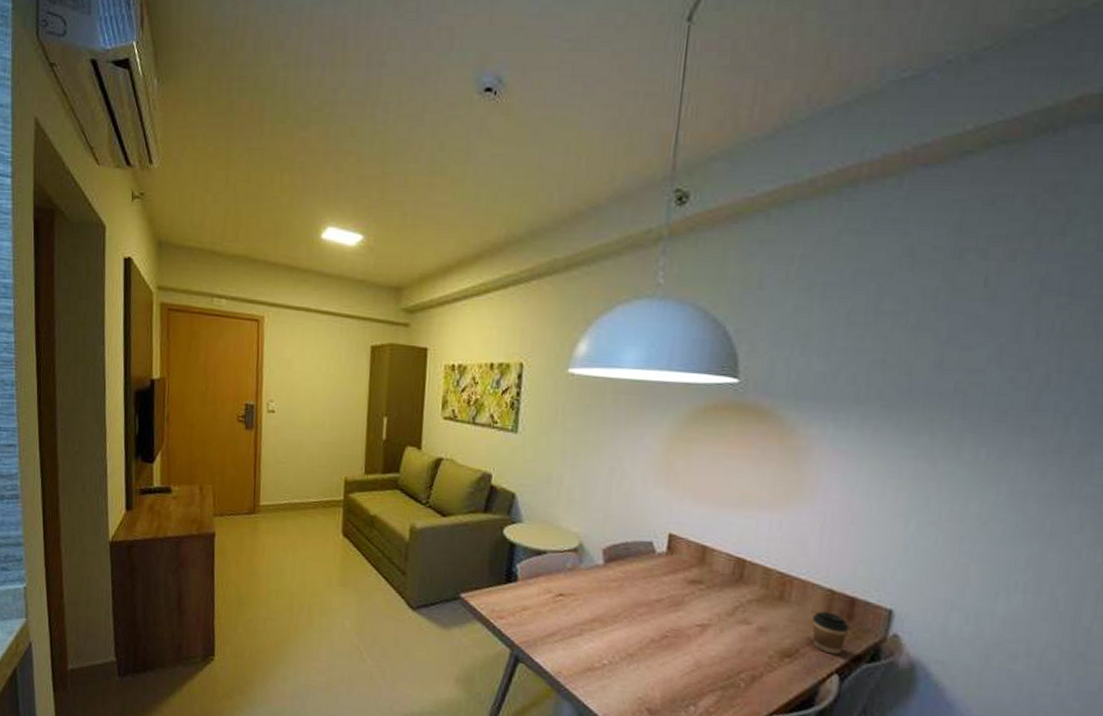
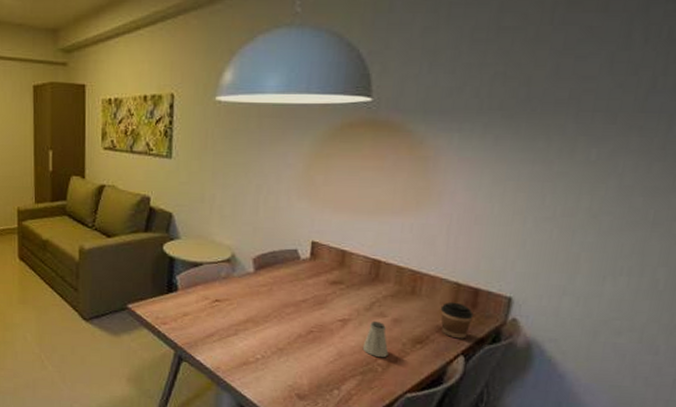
saltshaker: none [723,628,753,672] -> present [362,320,389,358]

